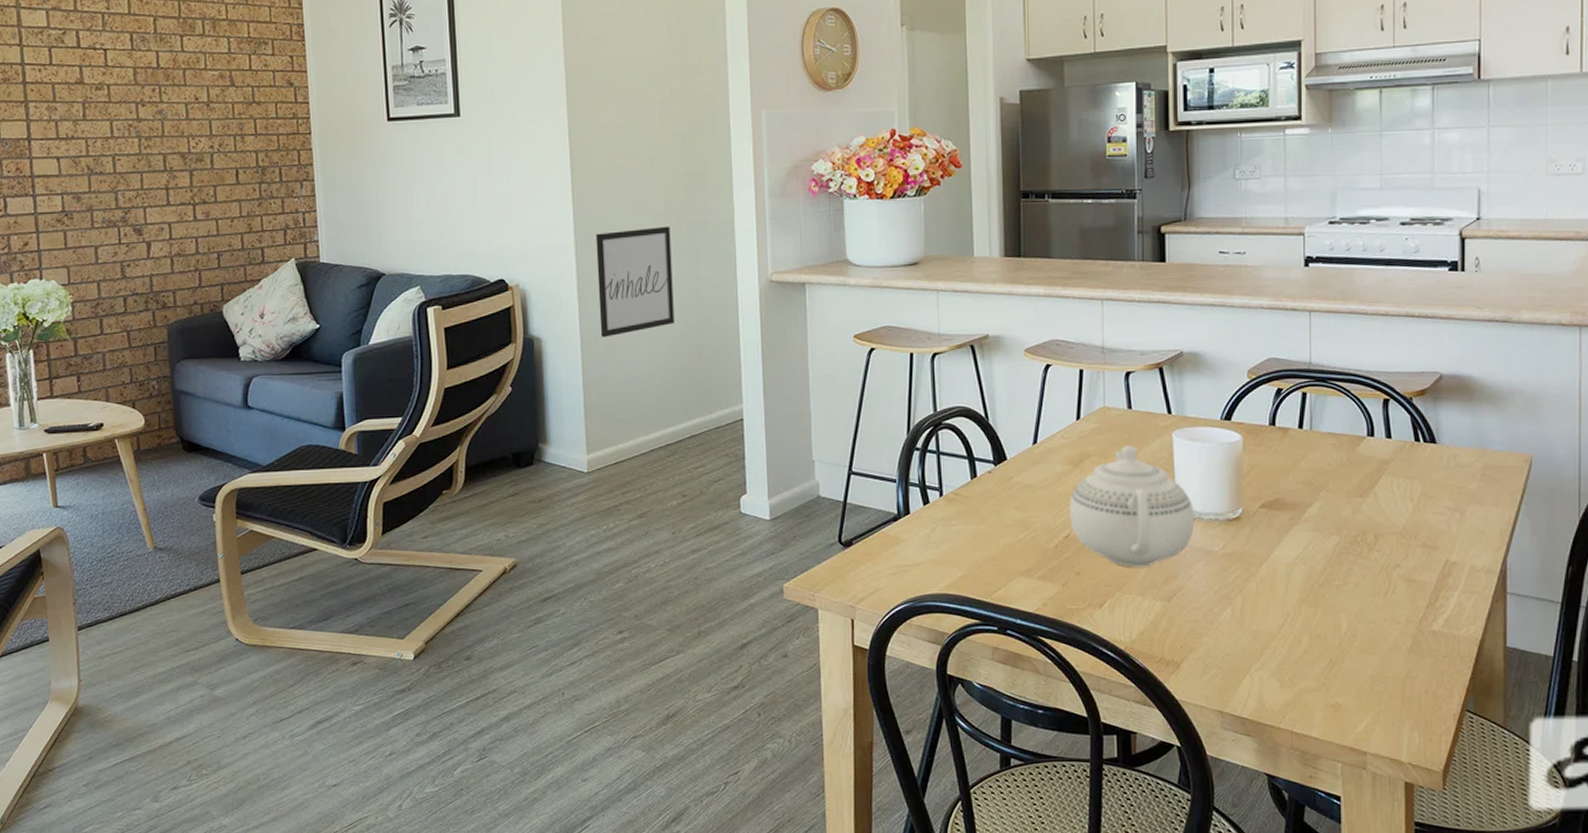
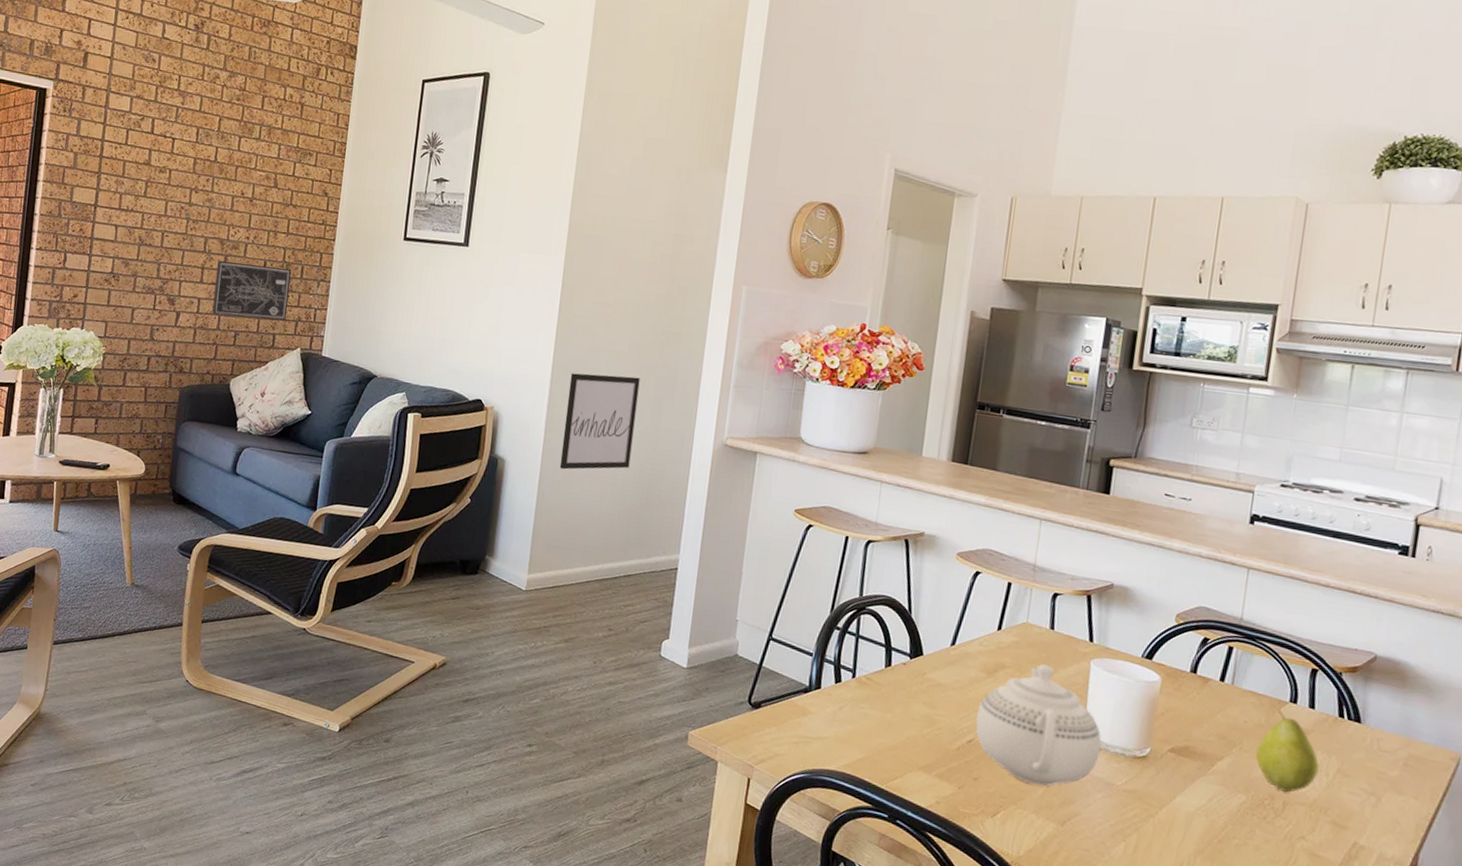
wall art: none [182,173,273,237] -> present [212,260,292,321]
fruit: none [1342,446,1404,524] -> present [1255,710,1320,792]

